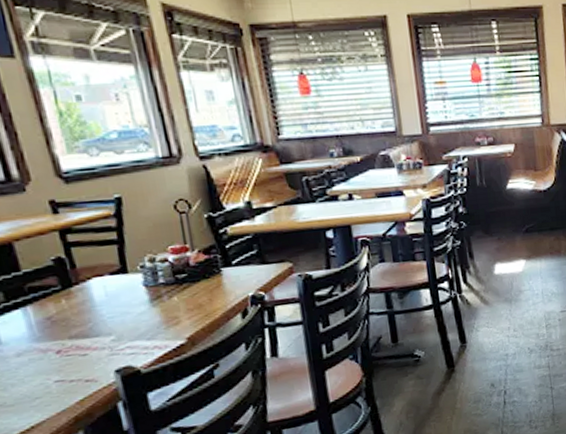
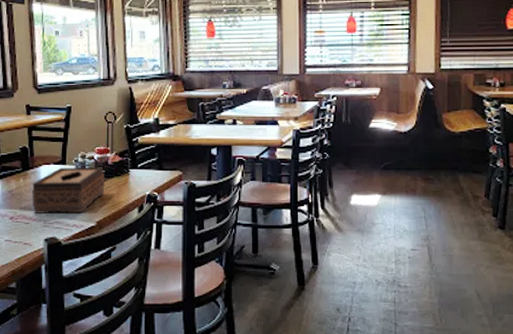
tissue box: none [81,270,191,341] -> present [32,167,105,214]

